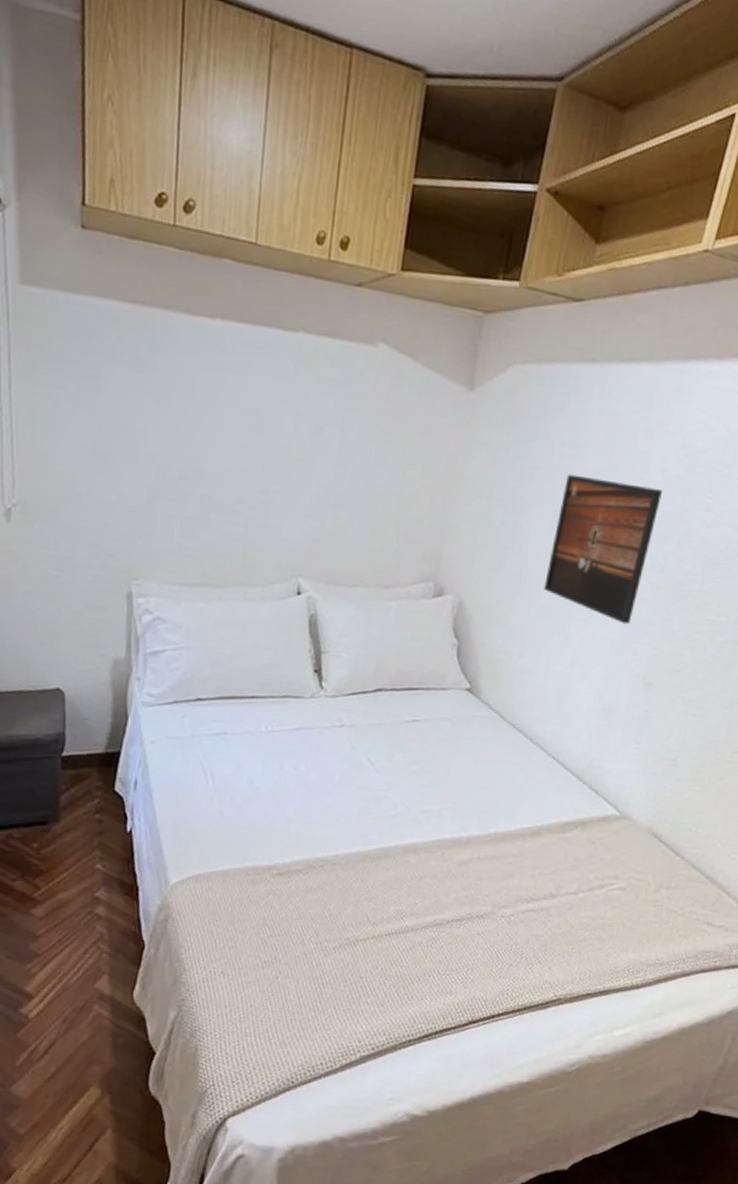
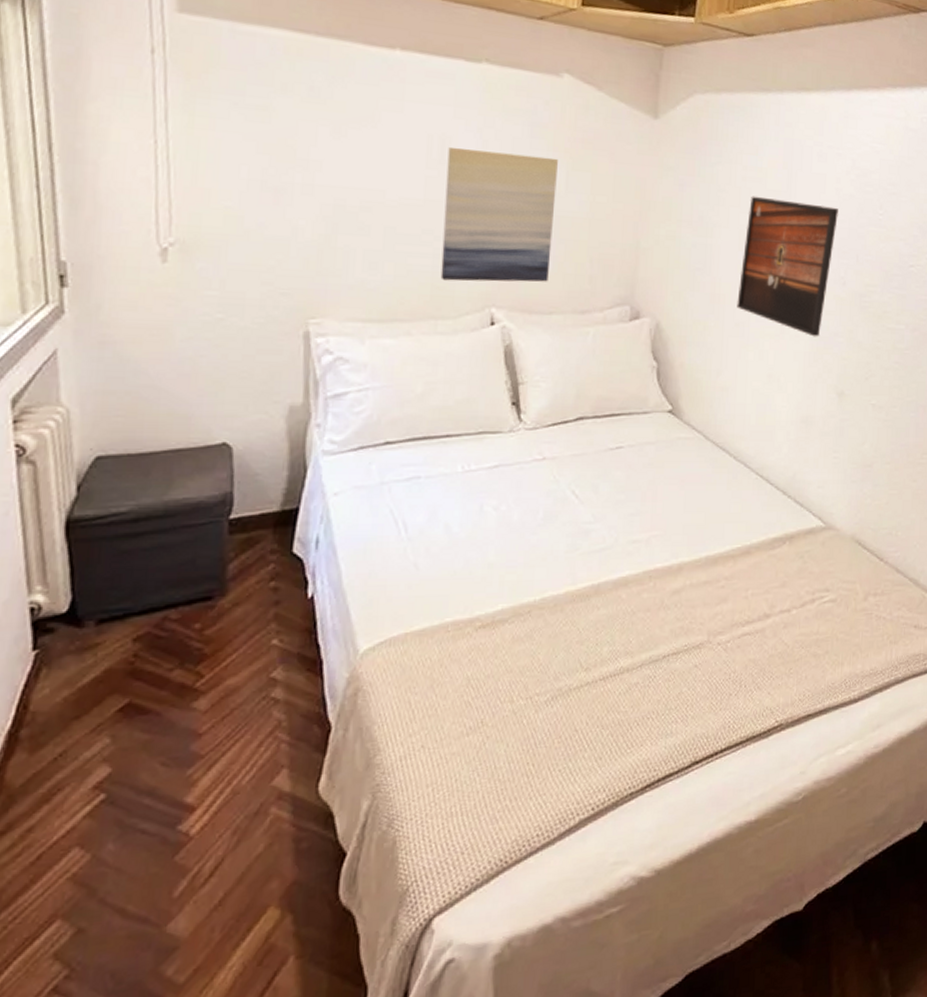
wall art: none [251,417,369,555] -> present [440,146,558,282]

